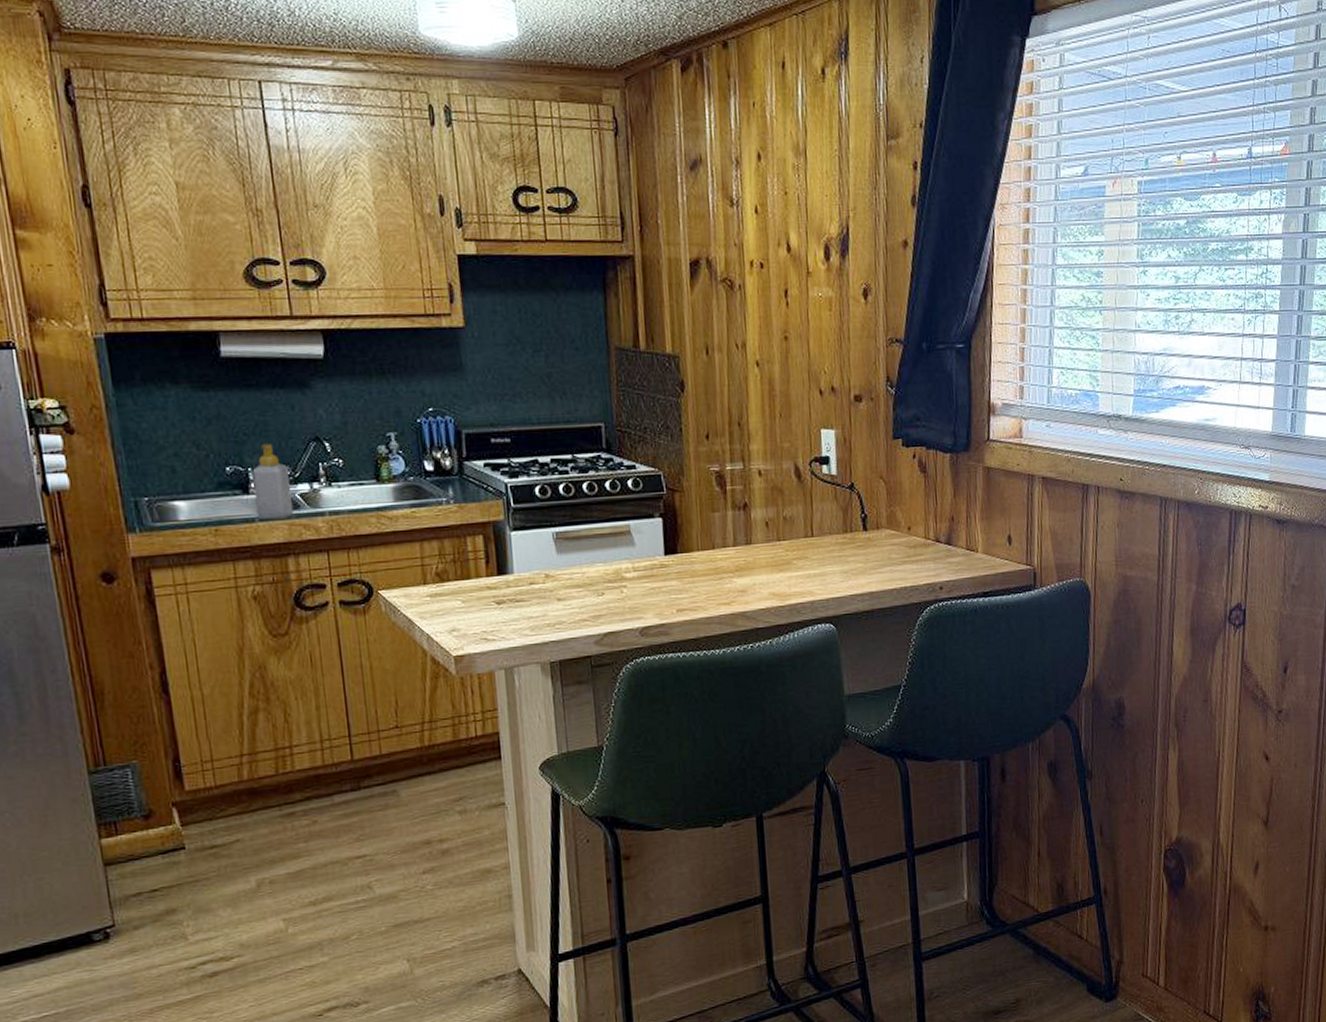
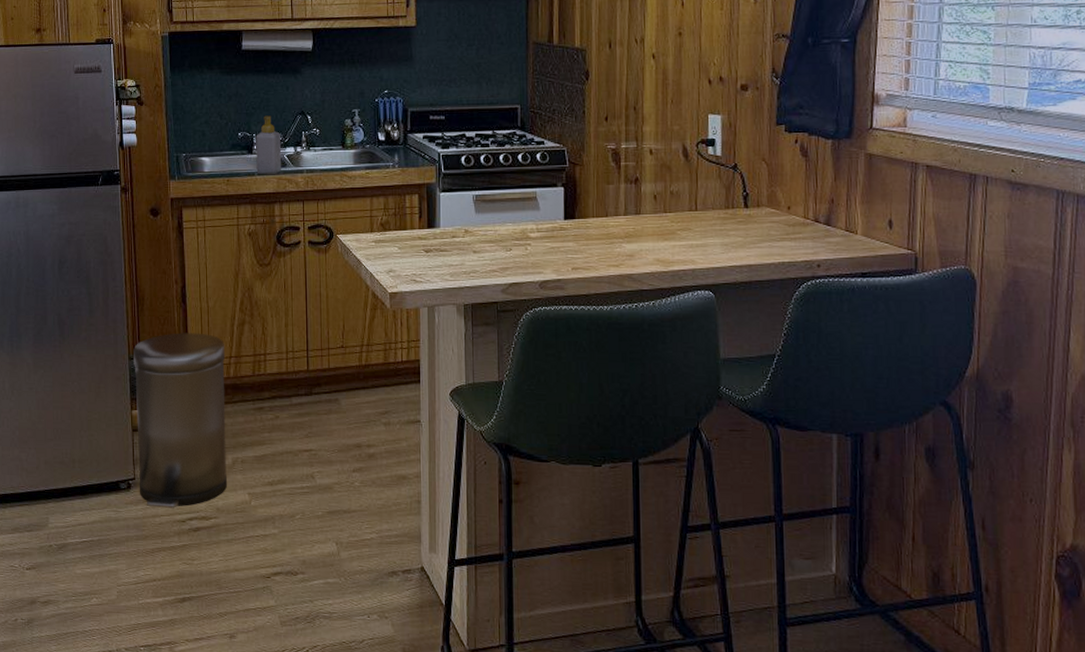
pedal bin: none [94,729,252,958] -> present [133,333,227,508]

